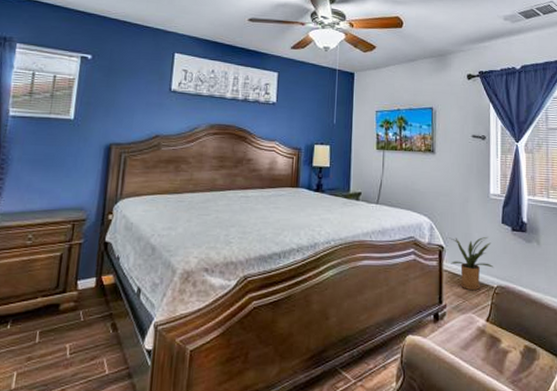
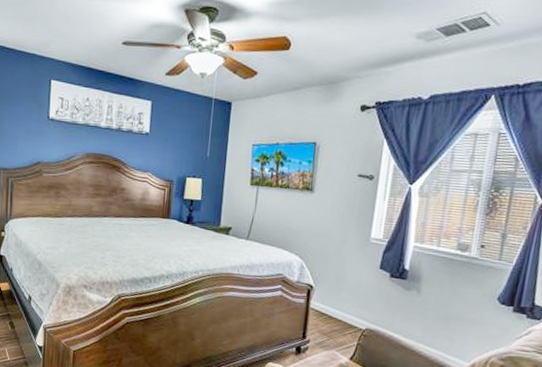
house plant: present [447,236,494,291] -> none [318,278,365,331]

